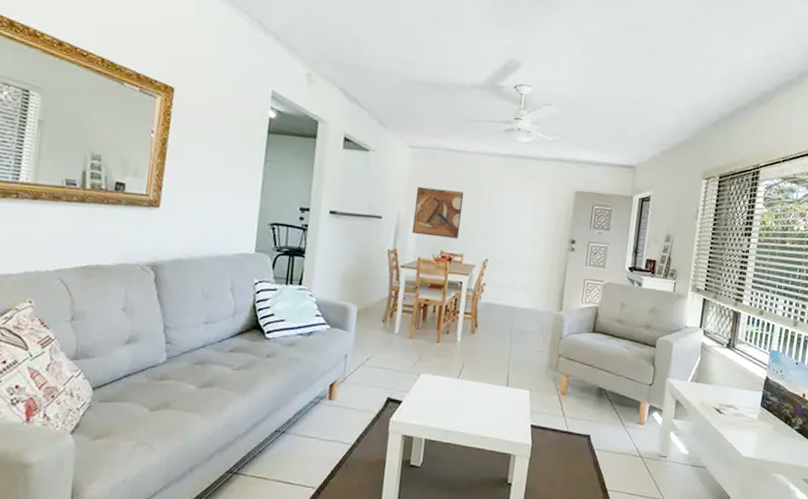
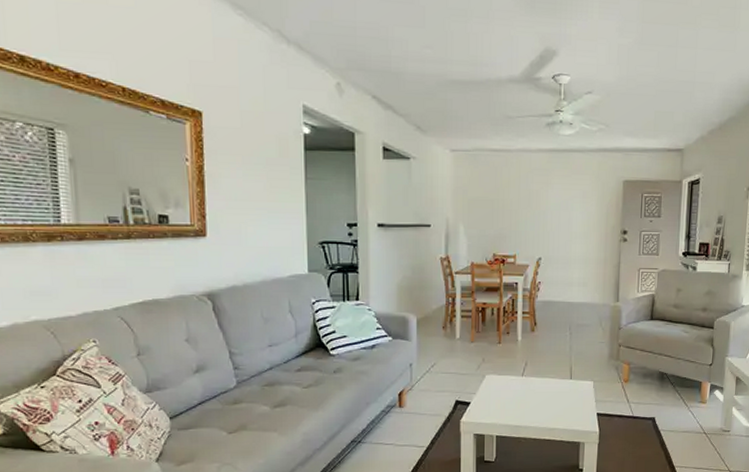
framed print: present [411,186,464,239] -> none [462,191,511,240]

